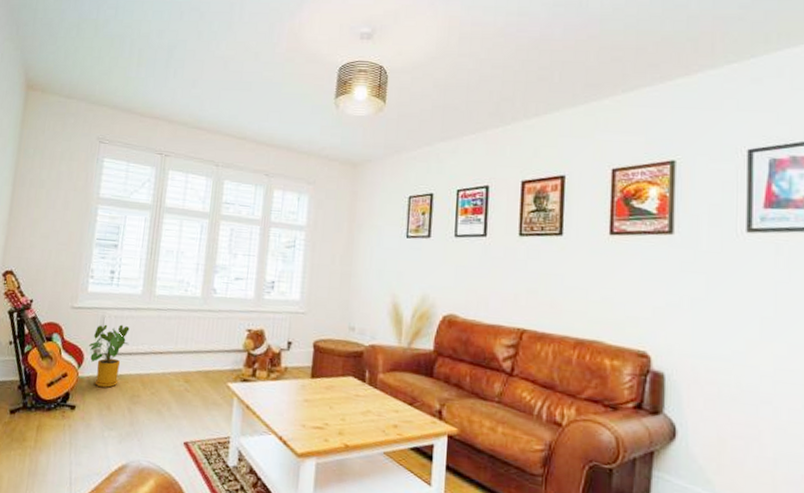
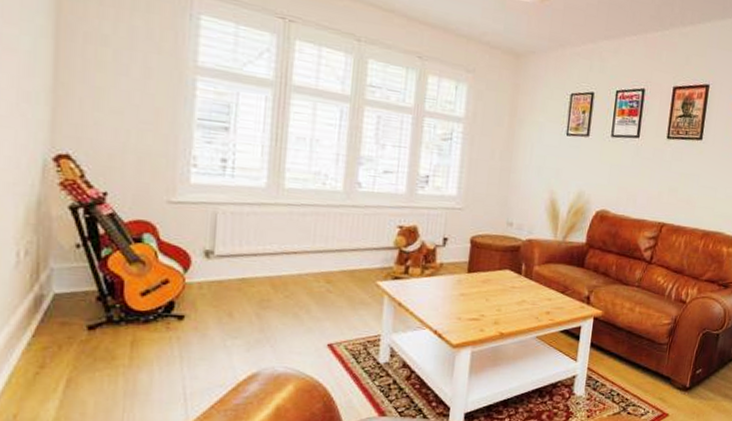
house plant: present [88,324,130,388] -> none [196,222,253,293]

